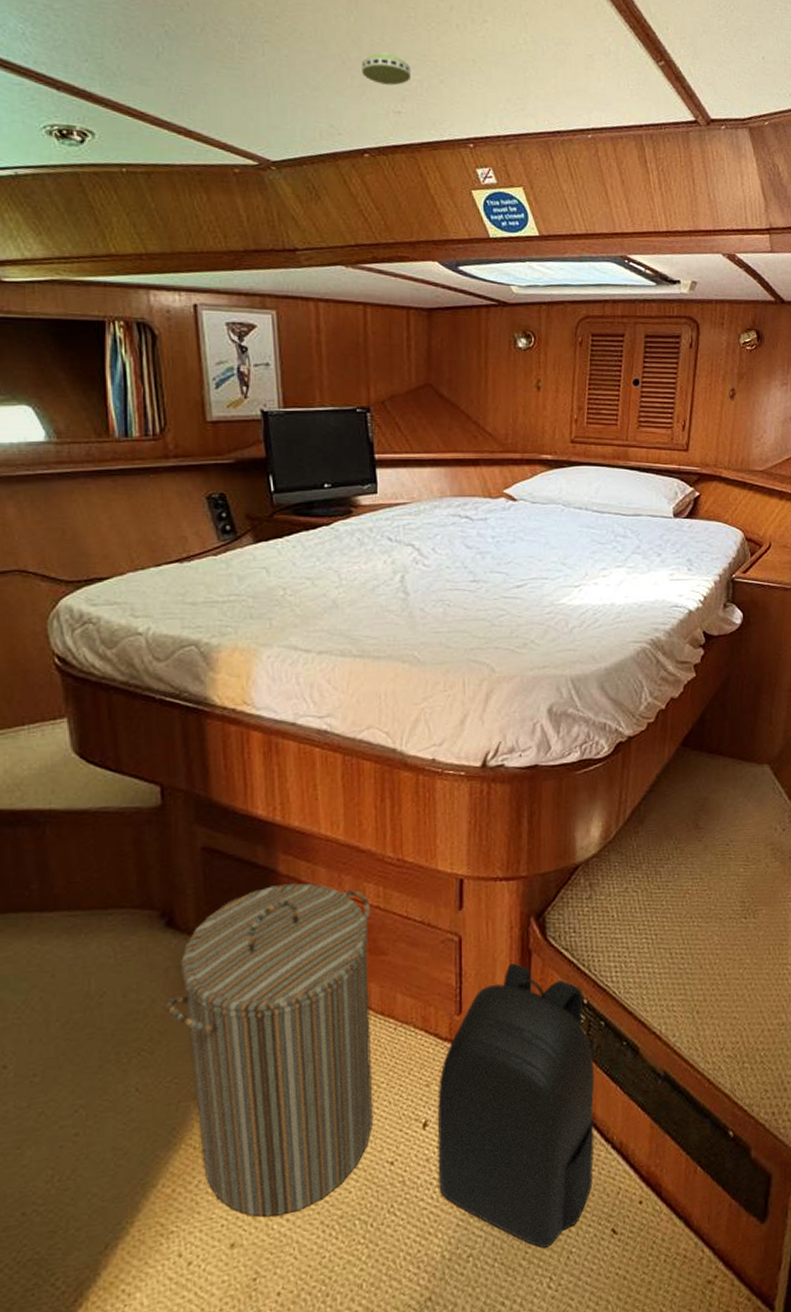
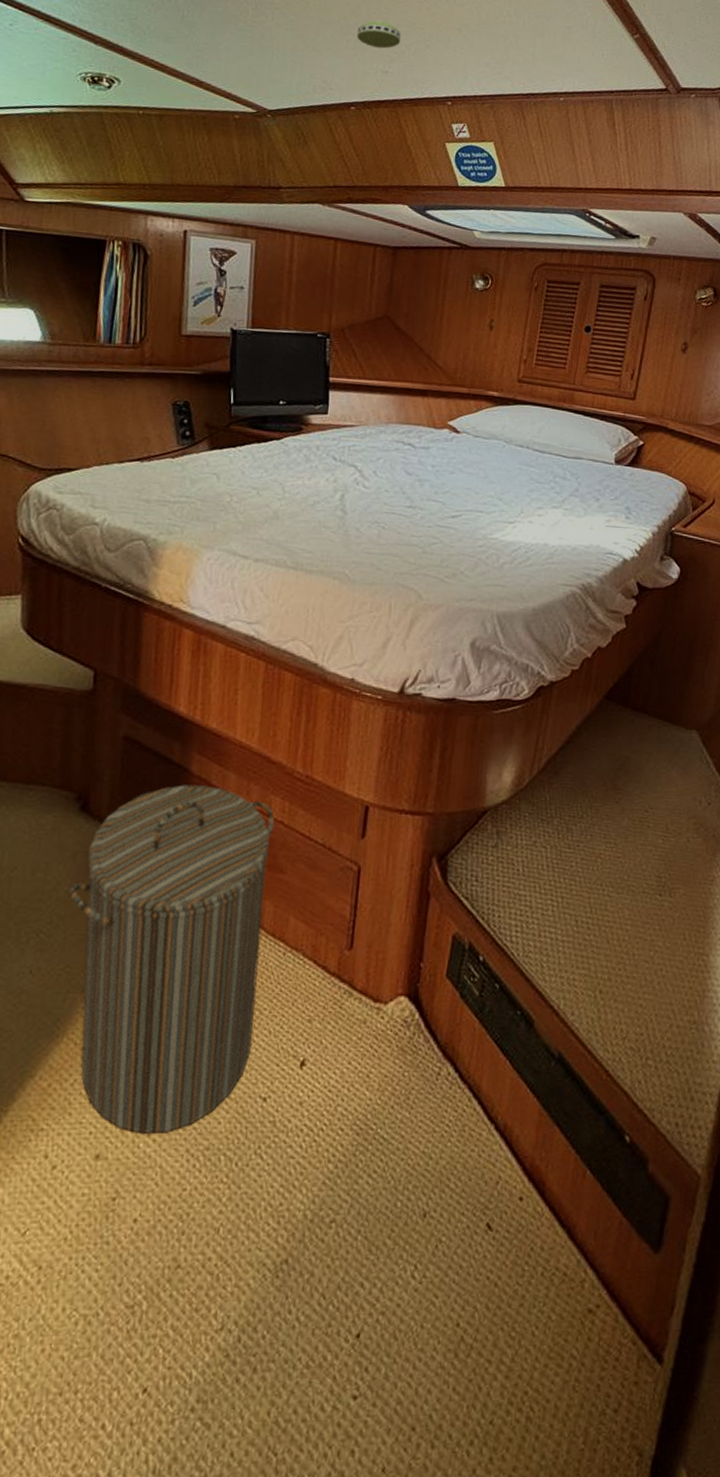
backpack: present [437,962,595,1248] -> none [309,903,485,1230]

